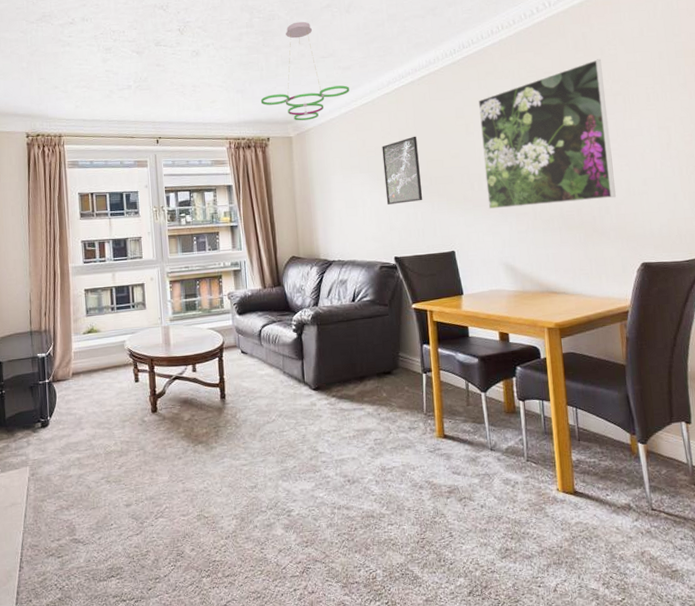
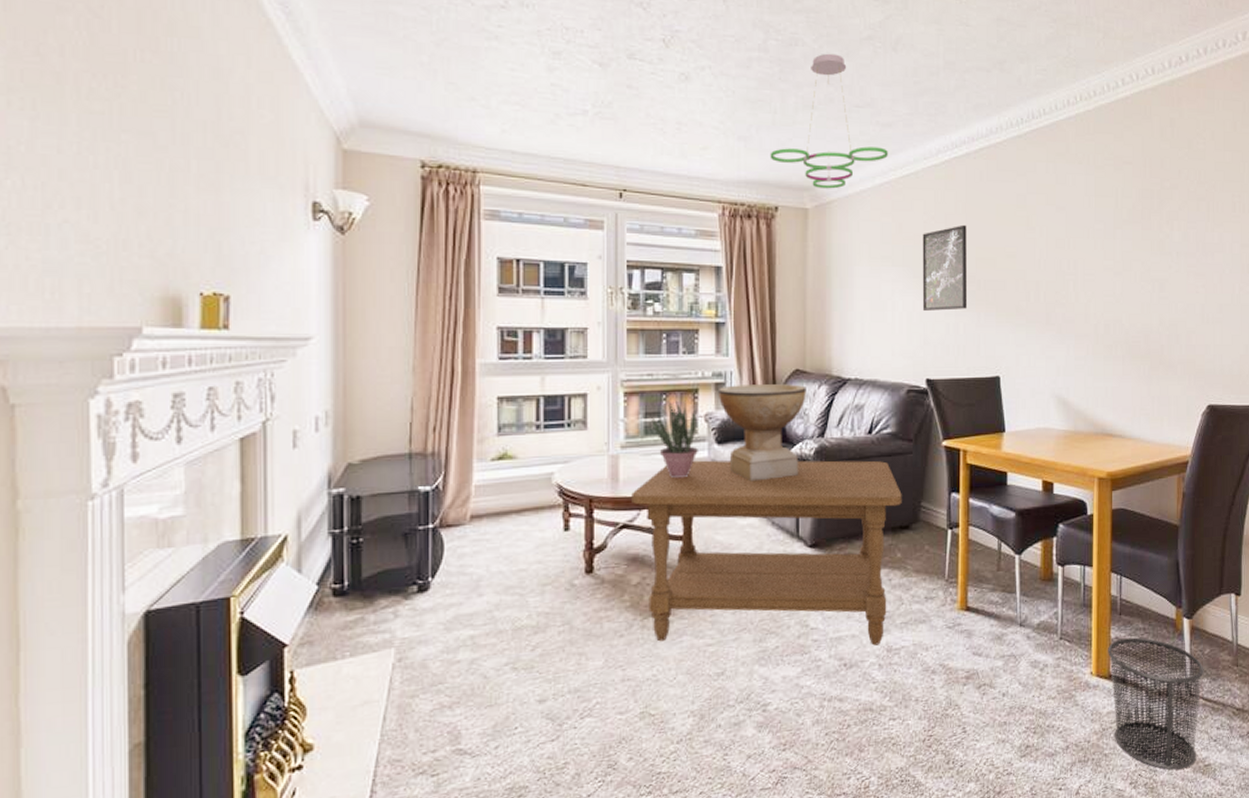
coffee table: none [180,322,383,466] -> present [632,460,902,646]
potted plant: none [190,284,225,342] -> present [651,400,698,479]
decorative bowl: none [236,267,302,342] -> present [717,384,806,482]
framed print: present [478,59,616,209] -> none [1044,153,1189,326]
waste bin: none [571,459,664,574] -> present [1108,637,1204,770]

